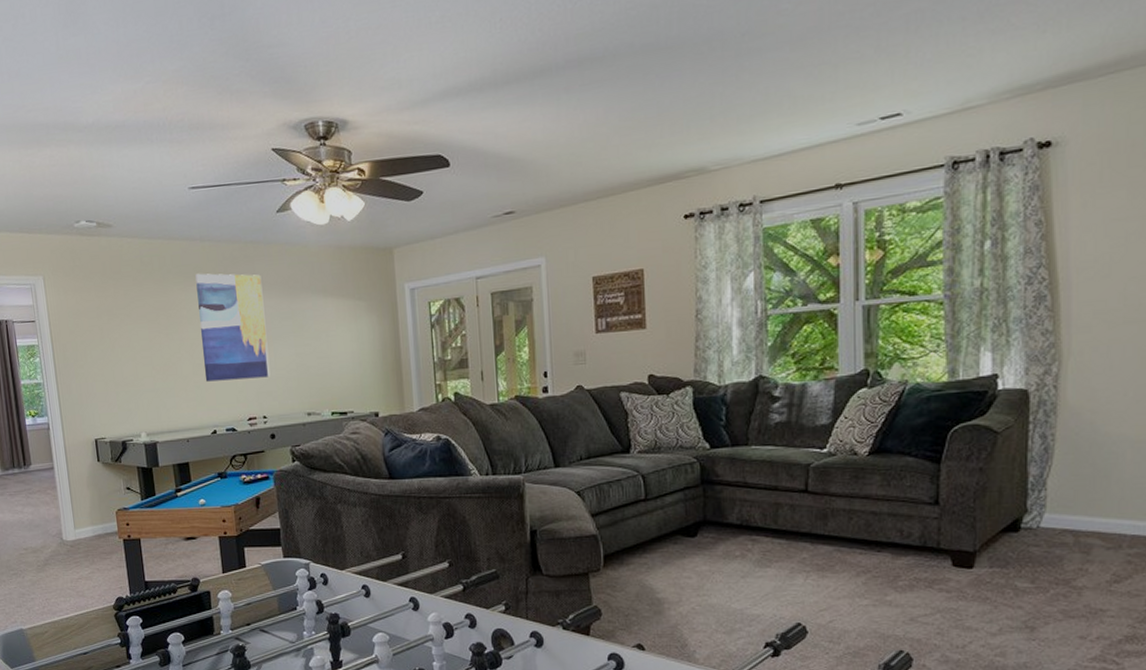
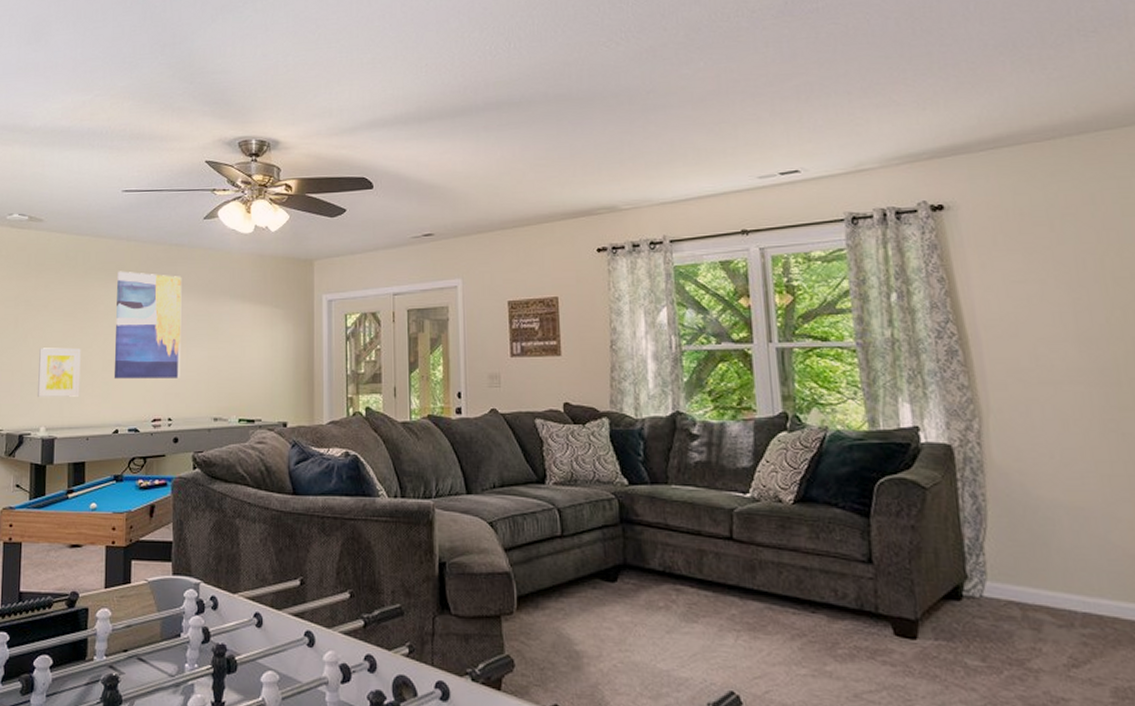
wall art: none [129,355,175,404] -> present [38,347,81,397]

